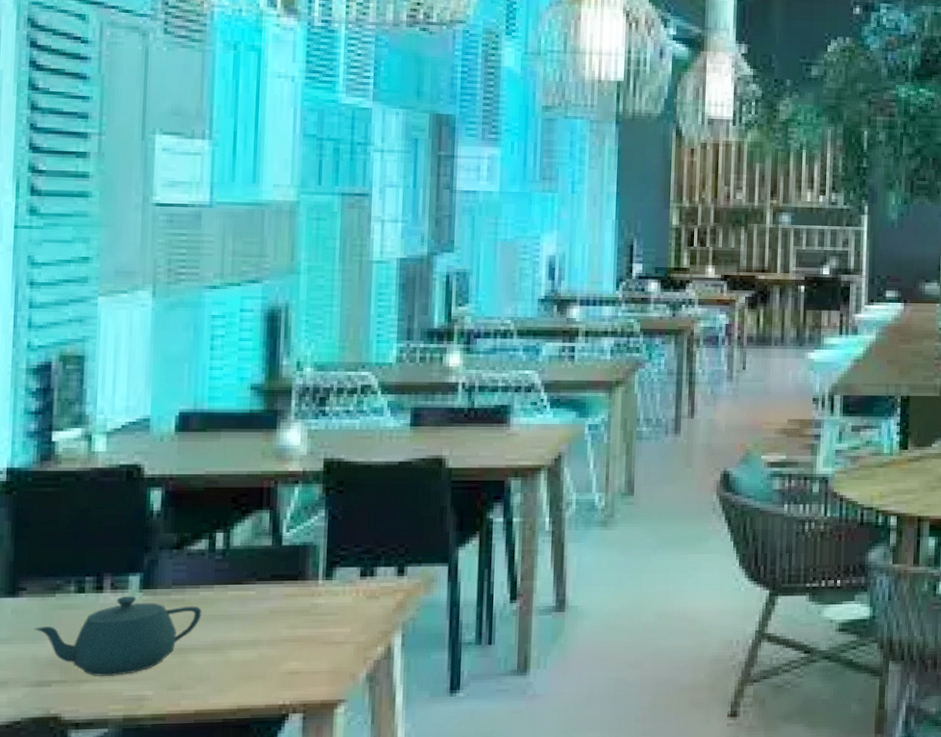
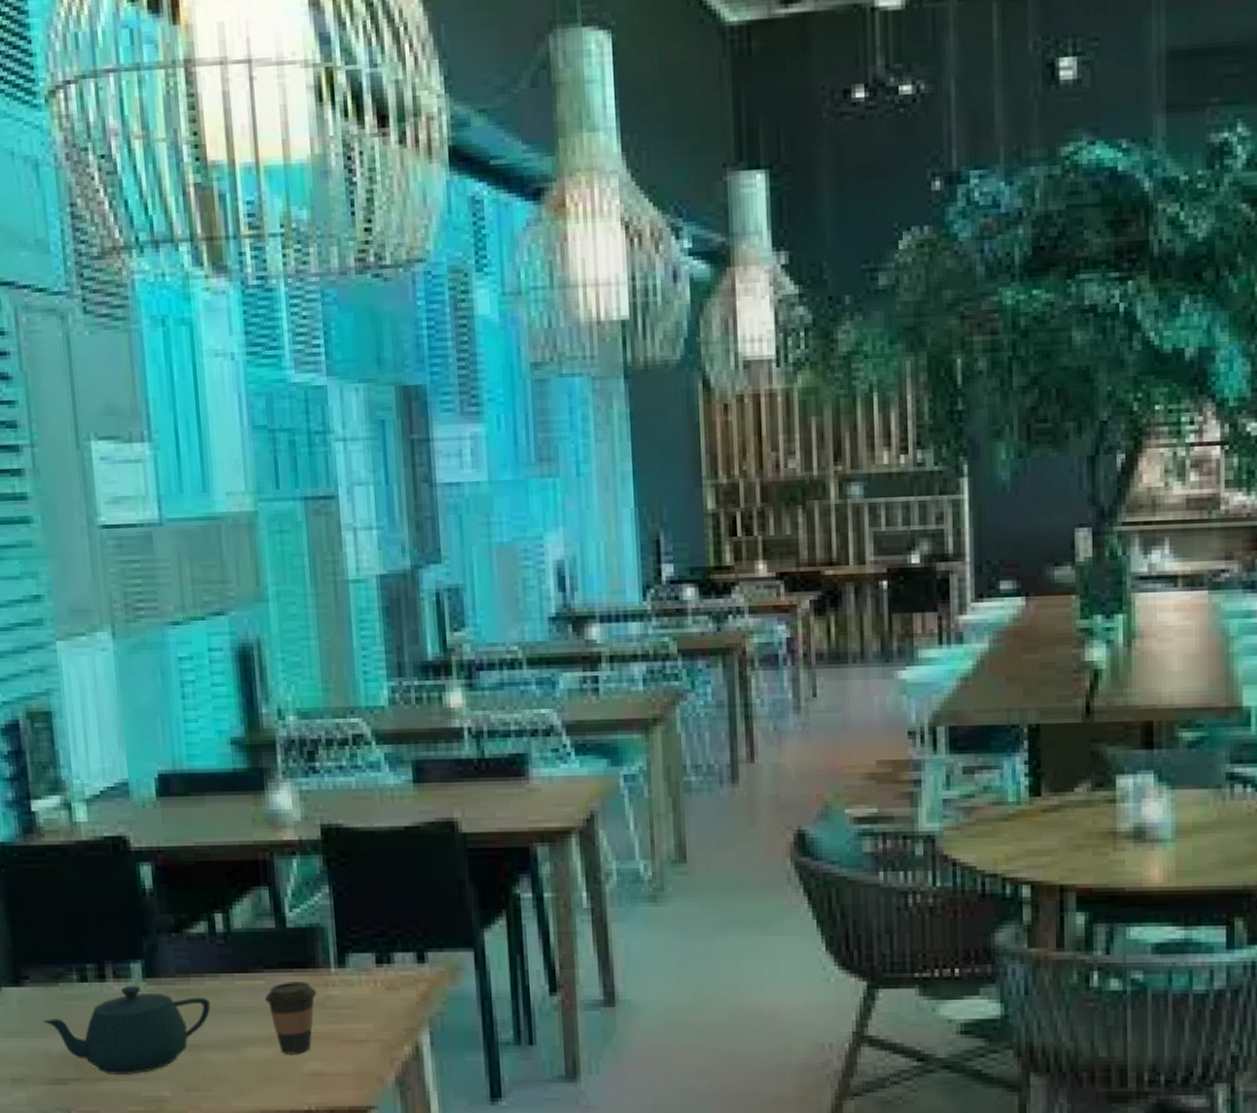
coffee cup: none [253,592,303,655] -> present [264,982,317,1054]

